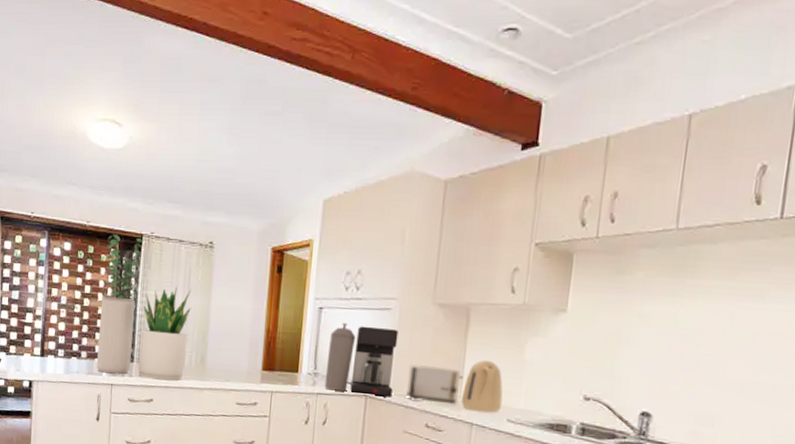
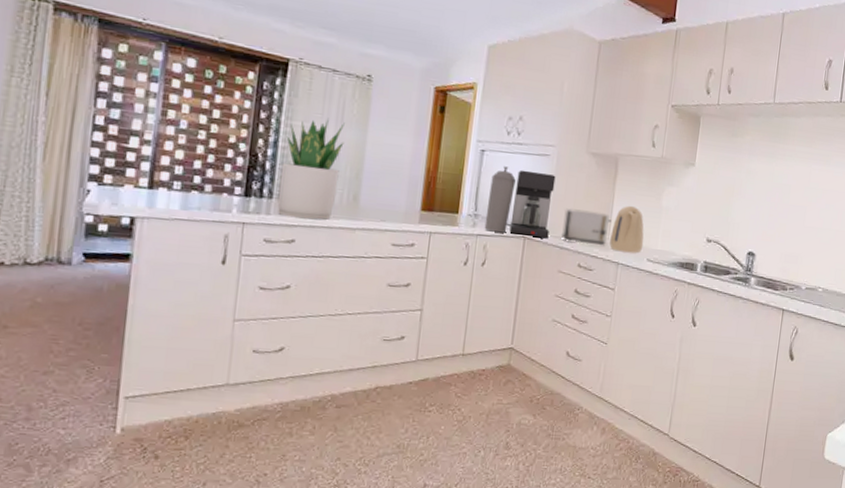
vase: present [96,228,143,374] -> none [224,48,290,212]

